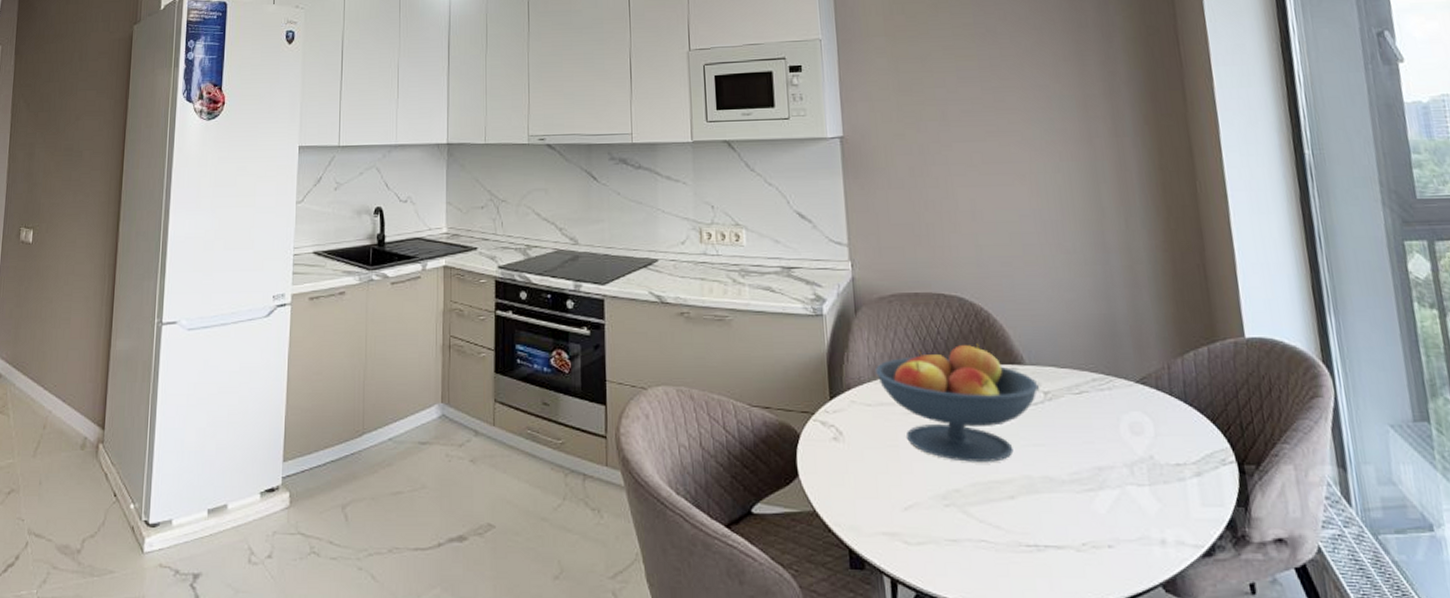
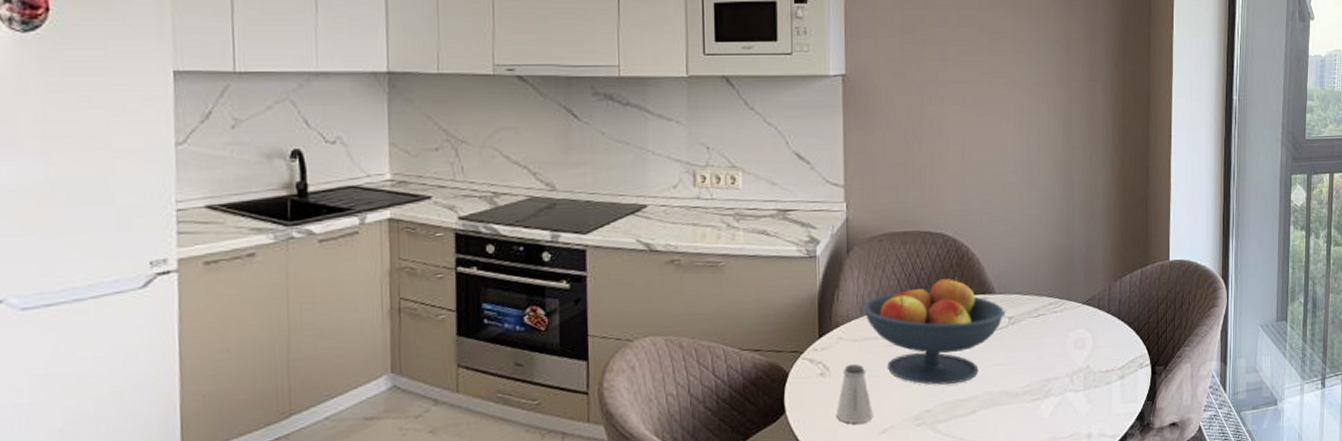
saltshaker: none [852,431,894,496] -> present [836,364,873,424]

